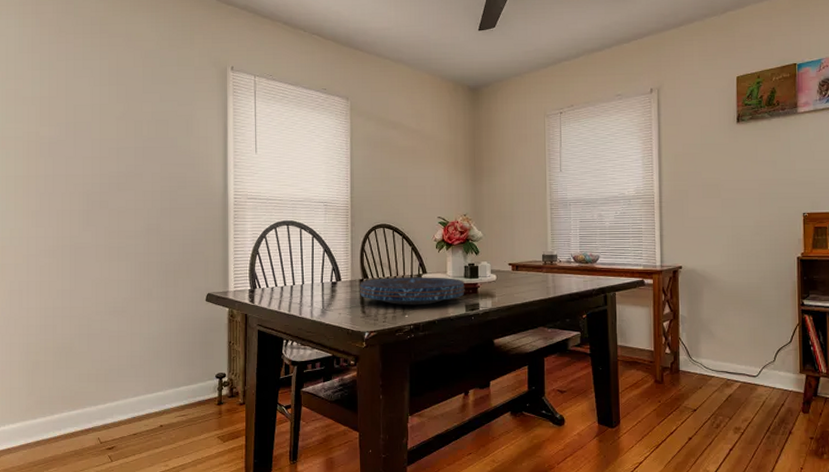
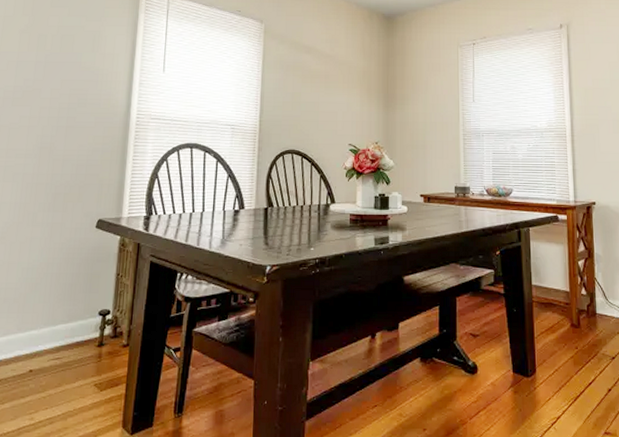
placemat: present [359,277,465,306] -> none [263,206,375,238]

